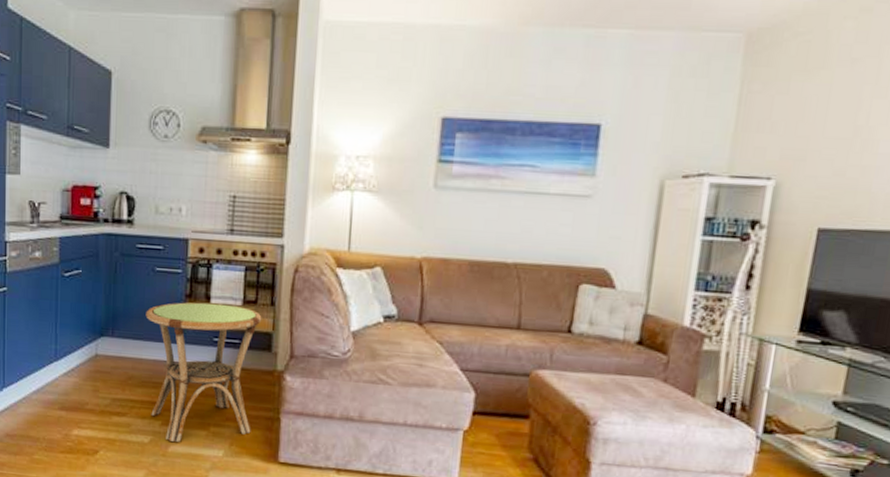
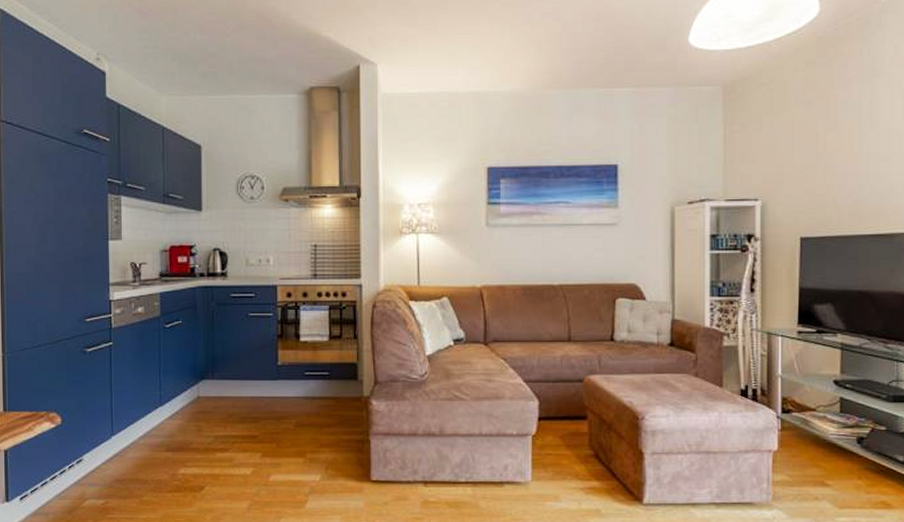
side table: present [145,302,262,442] -> none [242,341,347,471]

